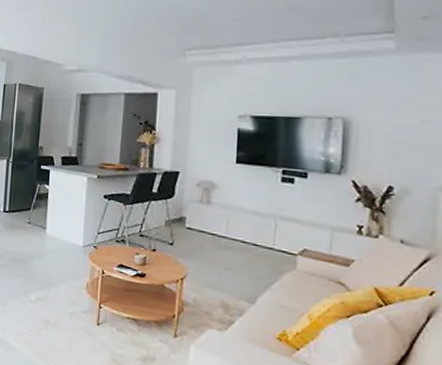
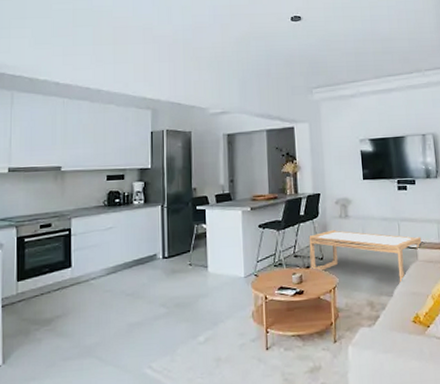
coffee table: none [157,214,306,292] -> present [309,230,422,284]

